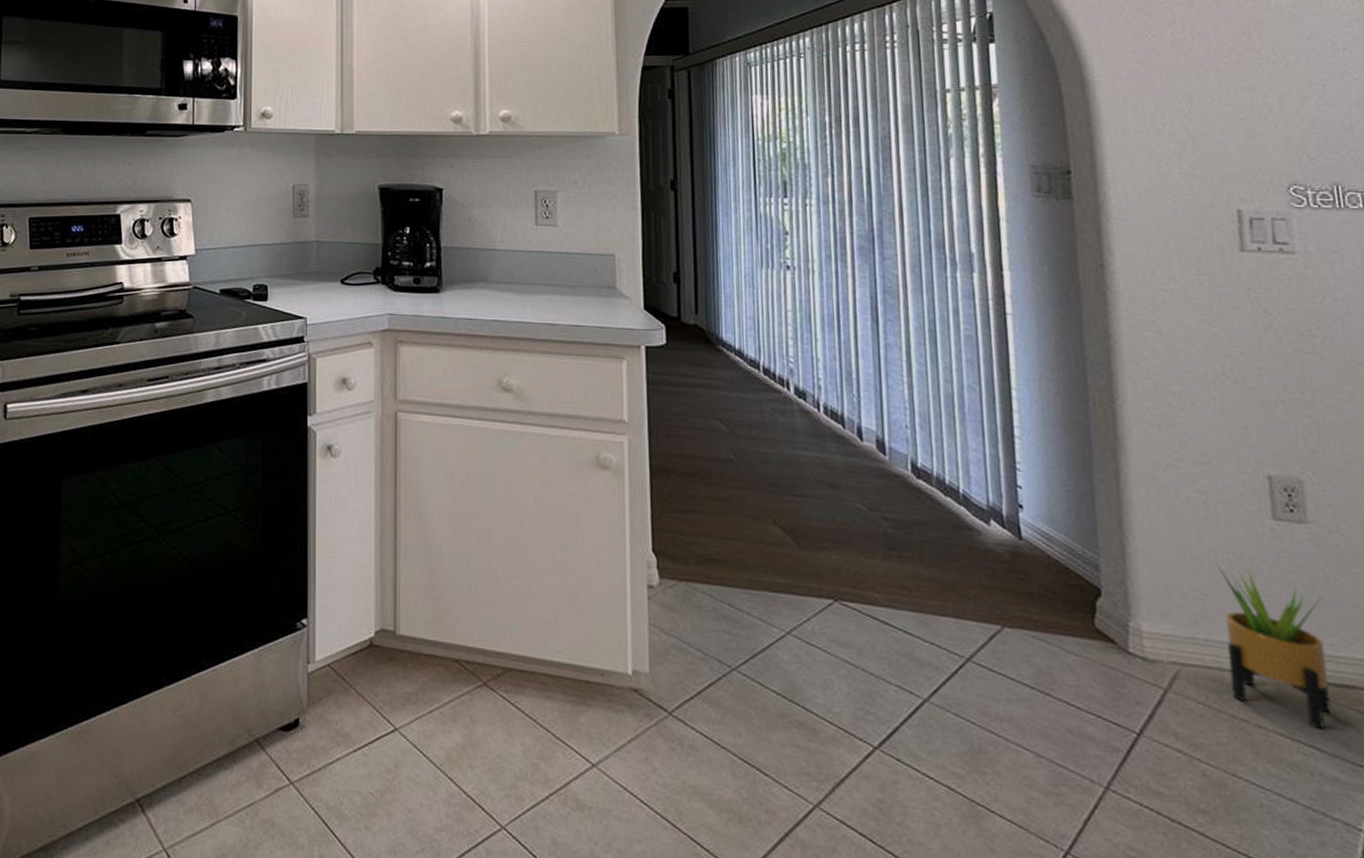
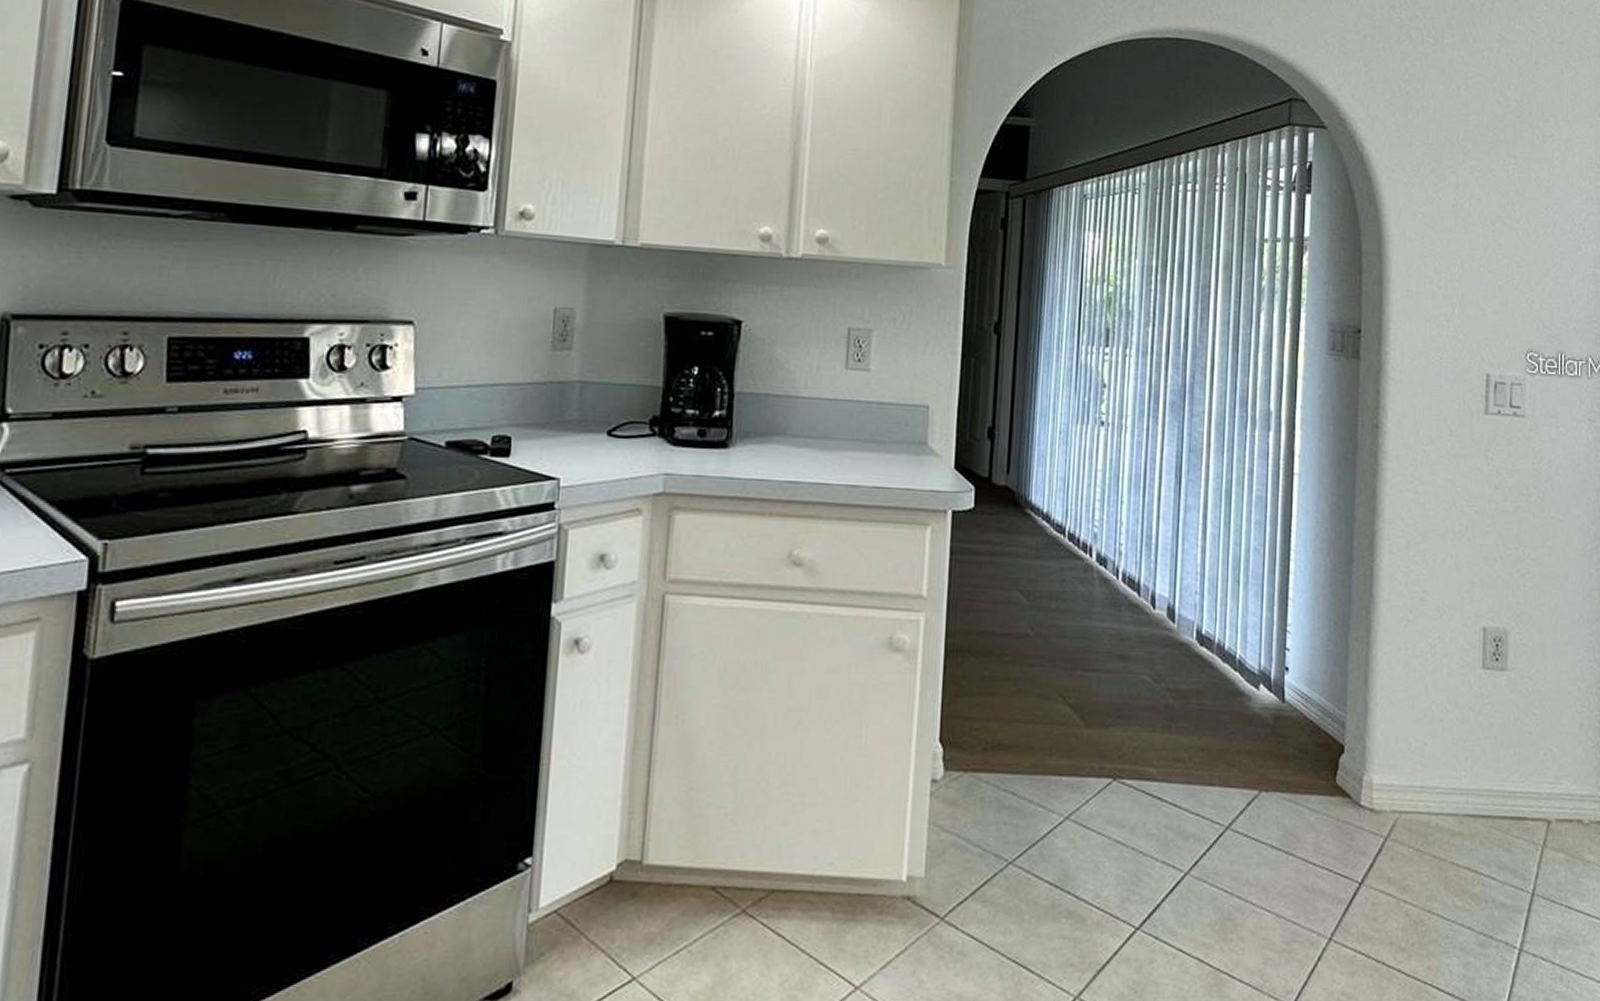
potted plant: present [1216,564,1331,730] -> none [1436,714,1510,860]

